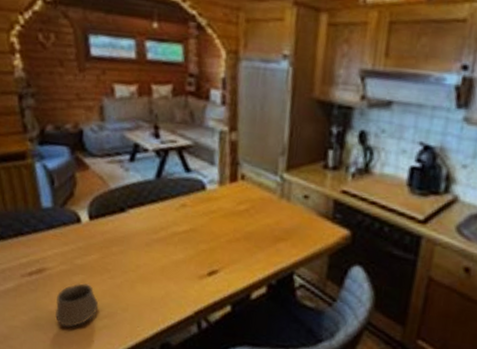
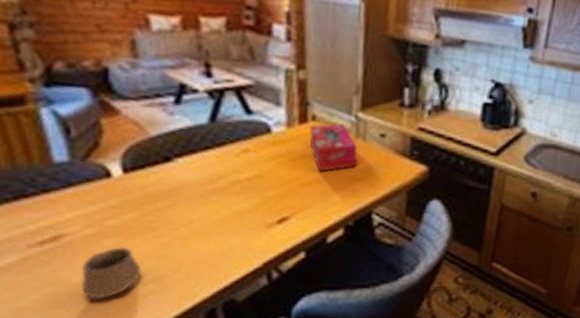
tissue box: none [238,183,282,229] -> present [309,123,358,172]

